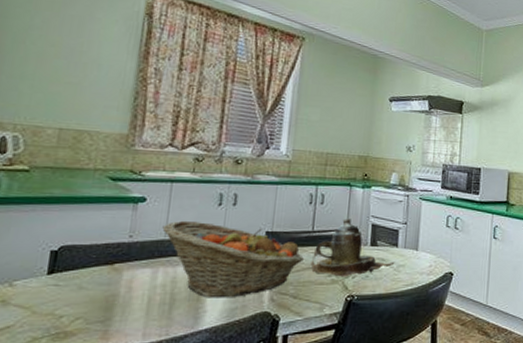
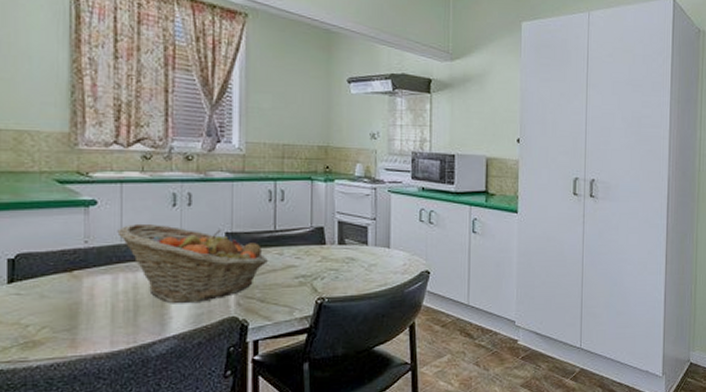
teapot: present [309,218,395,277] -> none [274,216,366,279]

